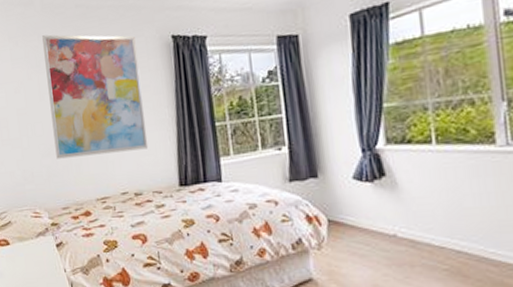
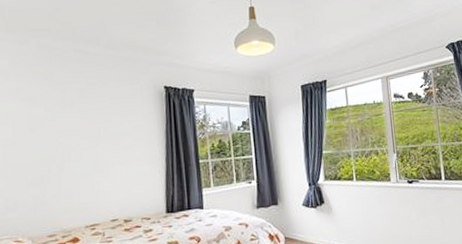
wall art: present [42,34,149,159] -> none [37,73,139,189]

